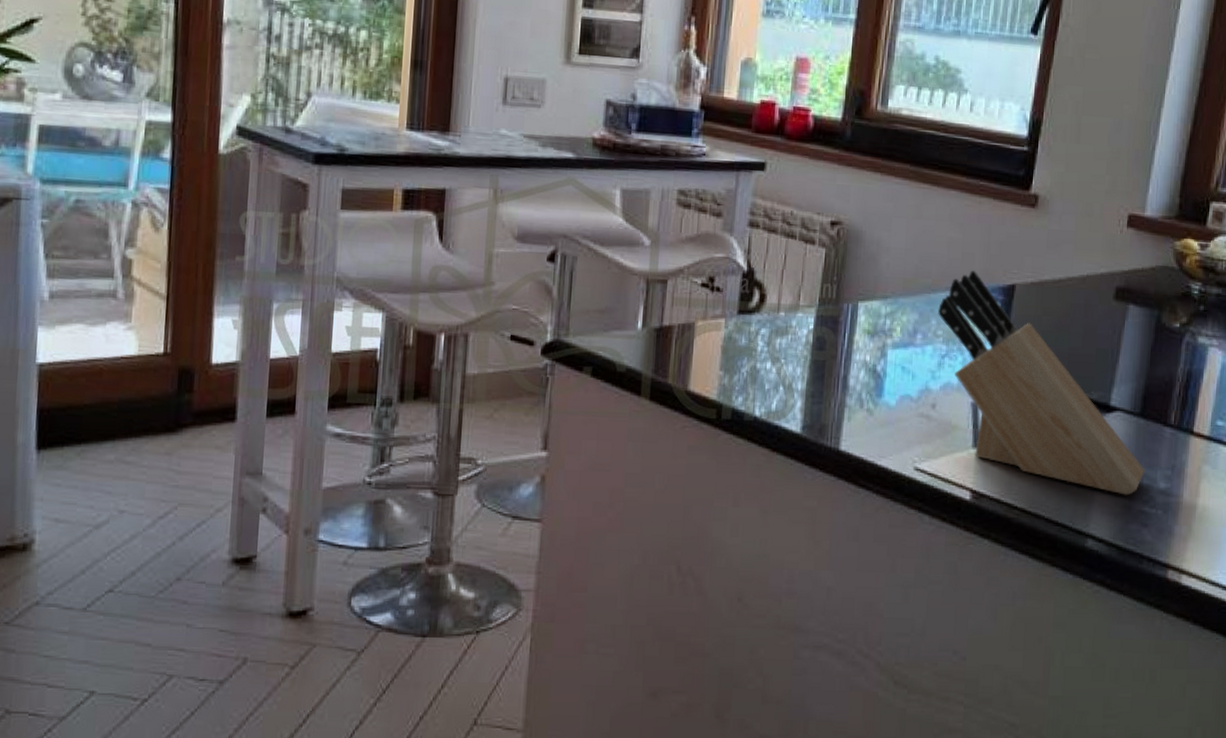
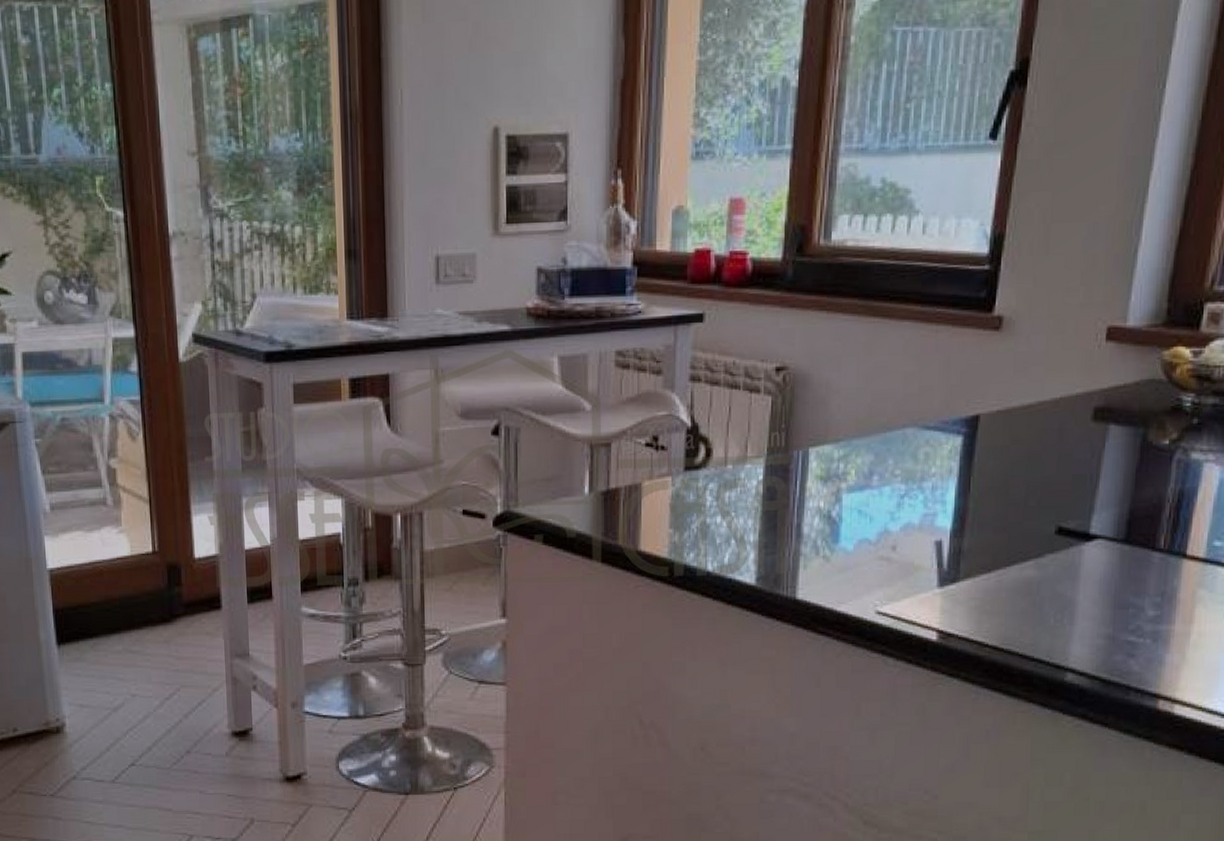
knife block: present [938,270,1145,496] -> none [895,403,1131,626]

